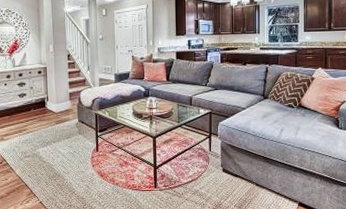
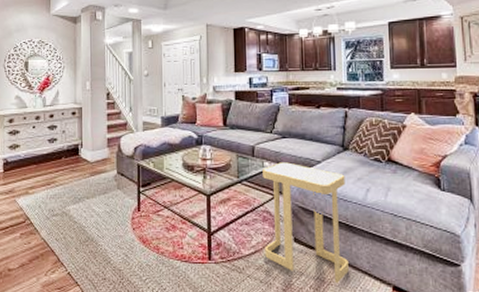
side table: none [198,109,265,203] -> present [263,162,349,284]

